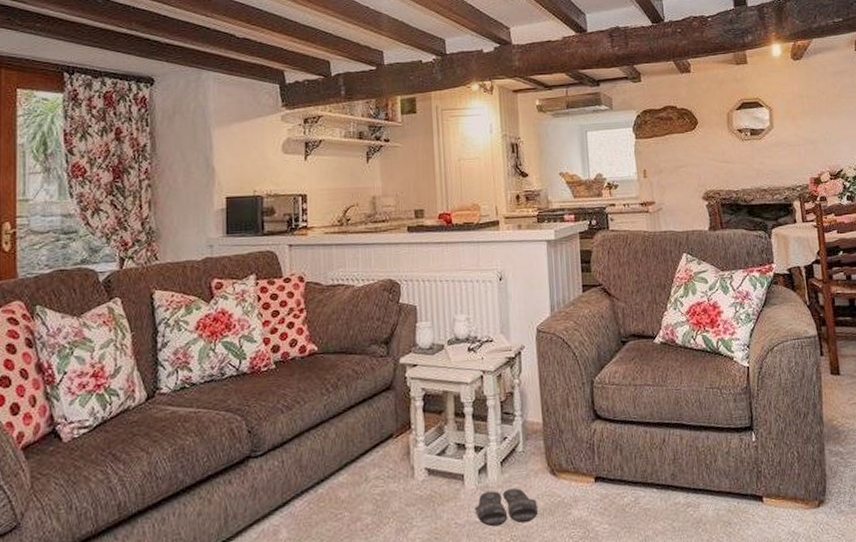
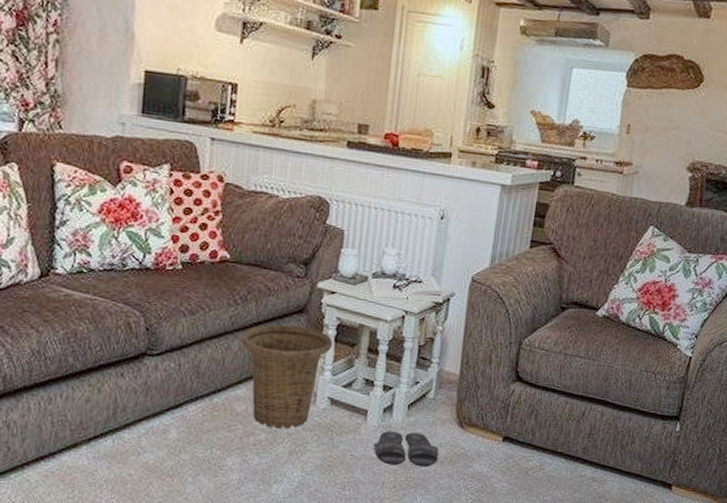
basket: none [337,403,421,509] -> present [241,325,333,429]

